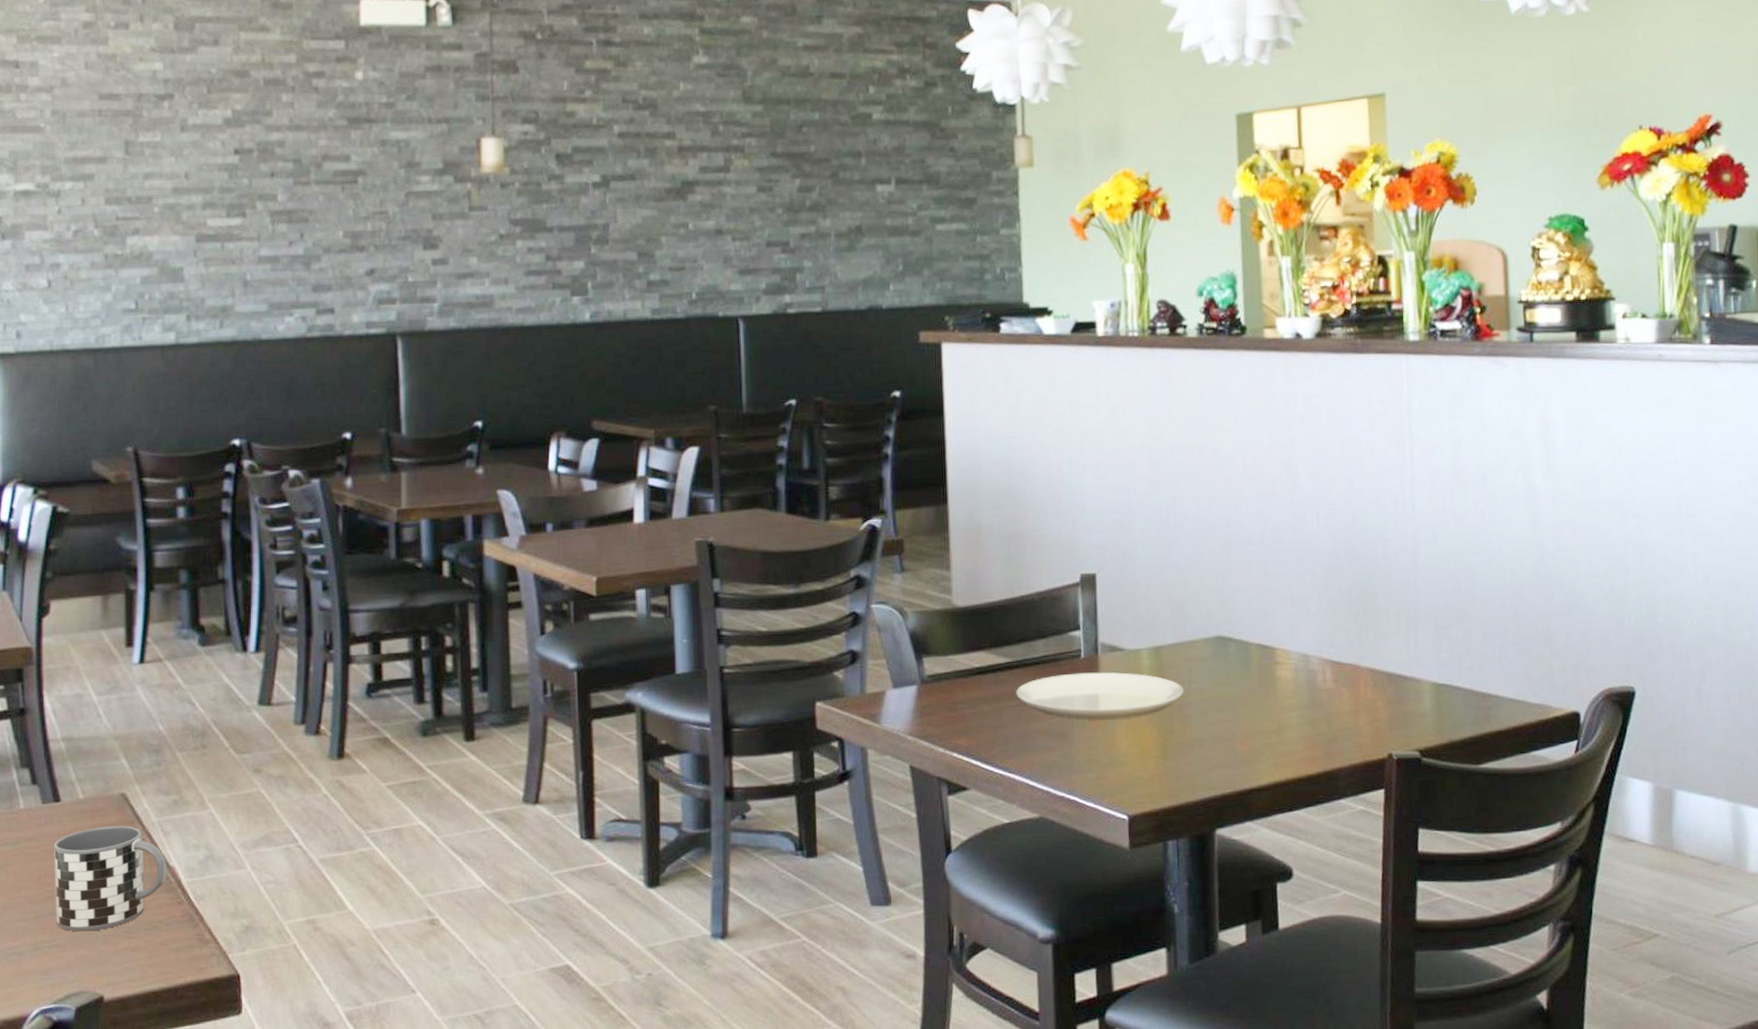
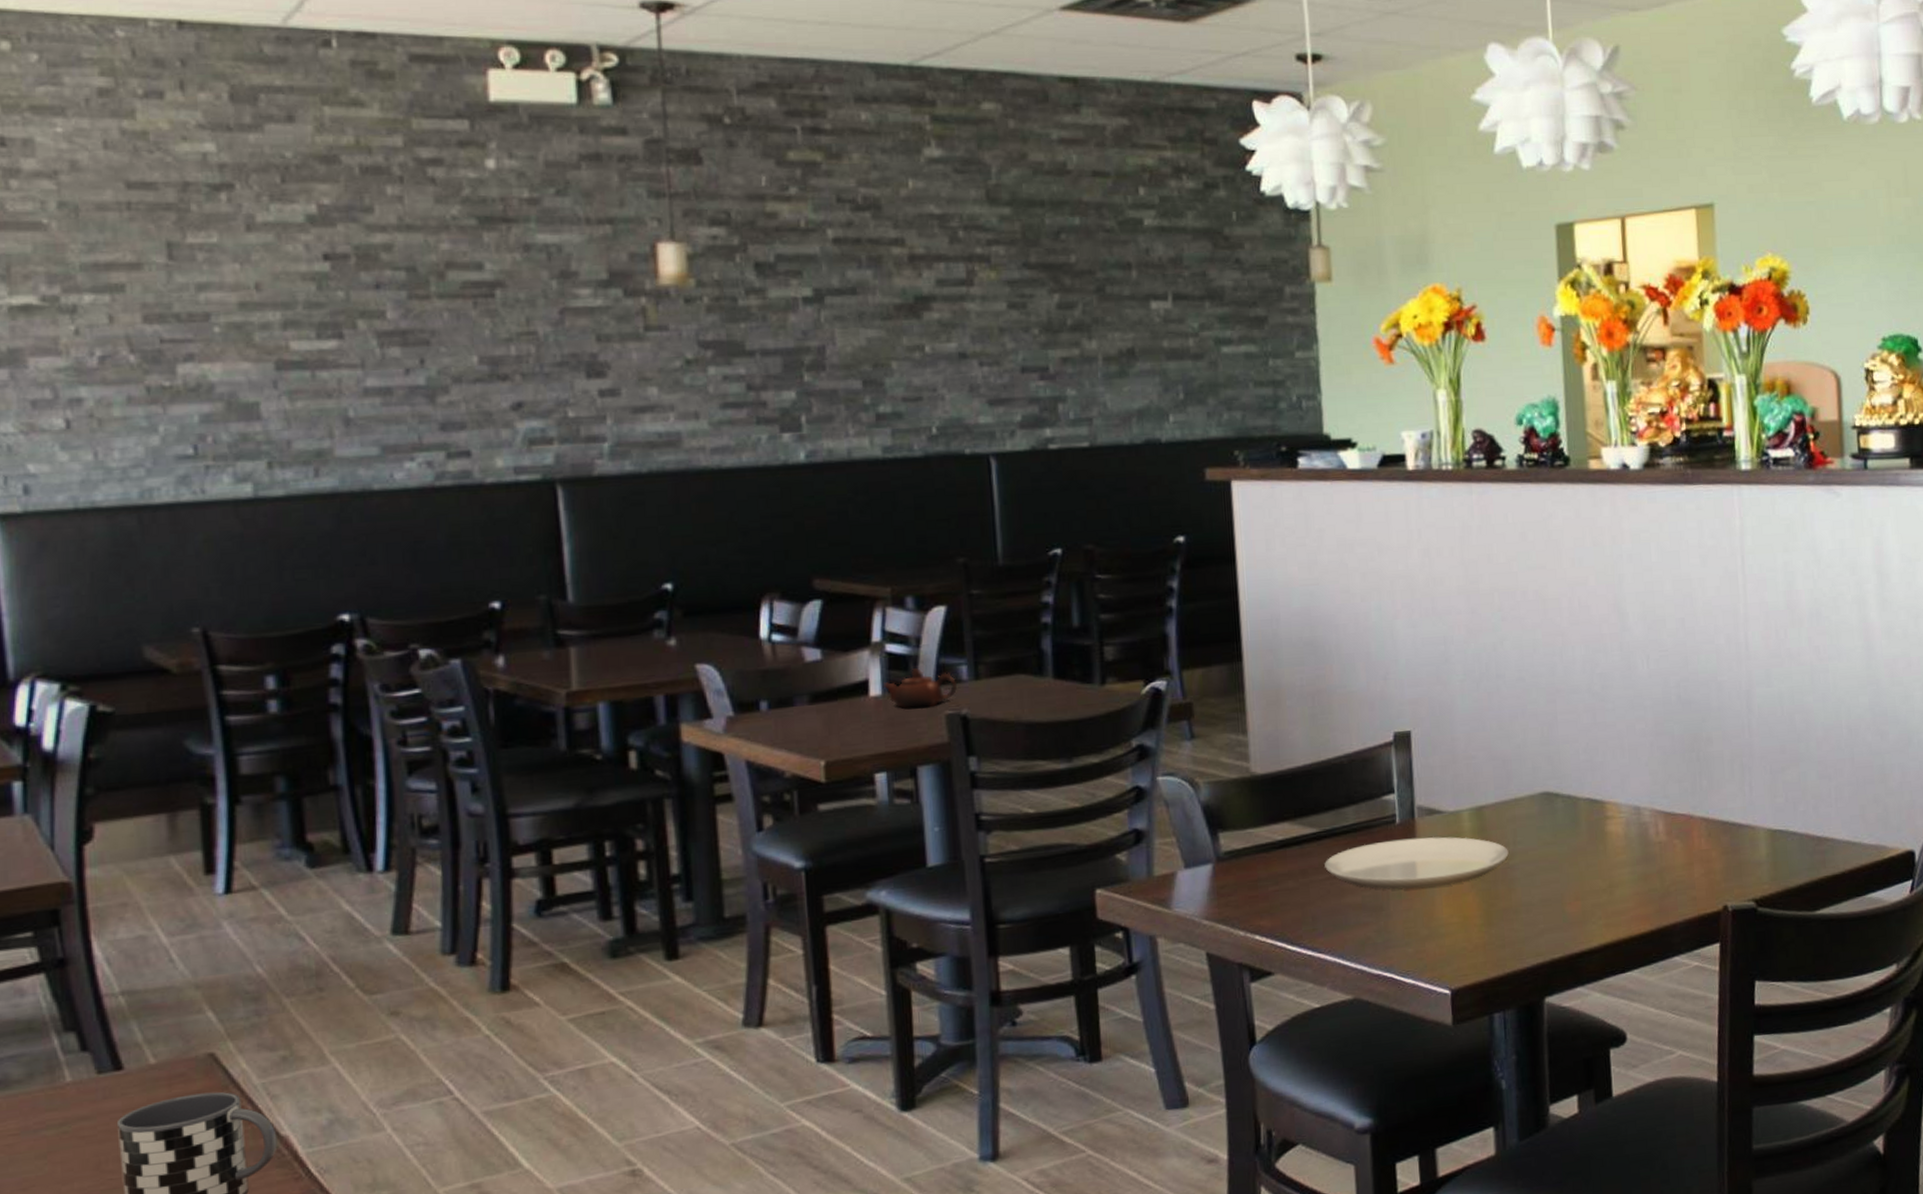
teapot: none [645,499,706,537] -> present [882,667,958,711]

